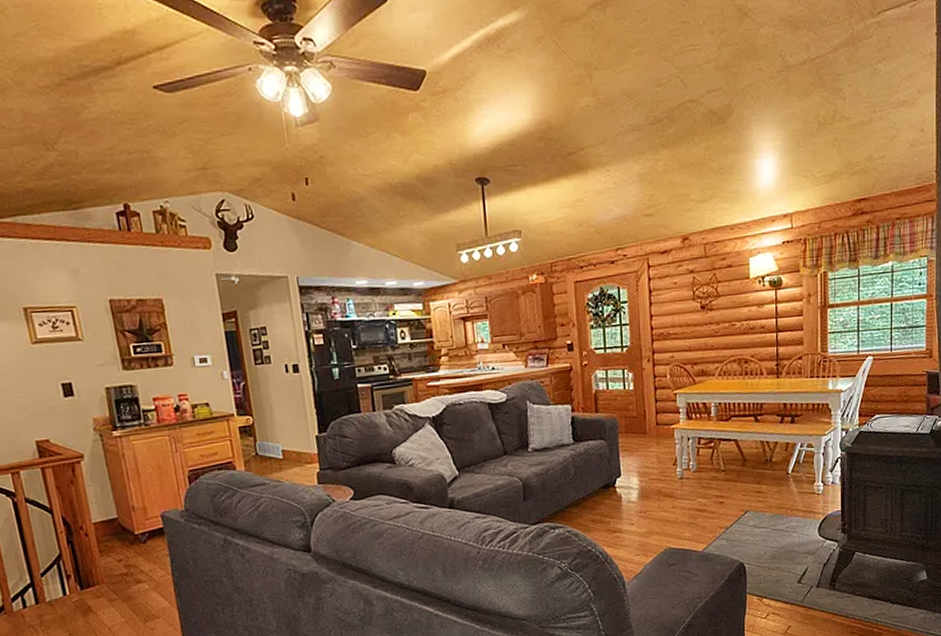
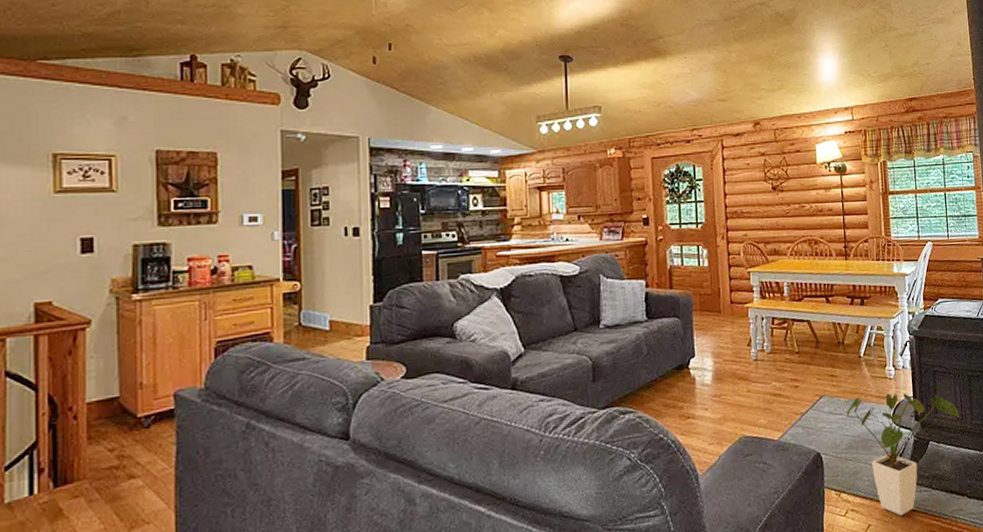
house plant: none [771,507,888,618] -> present [846,393,959,516]

